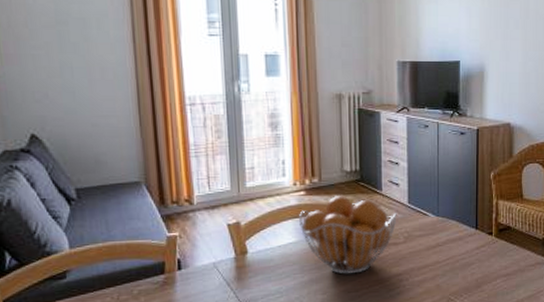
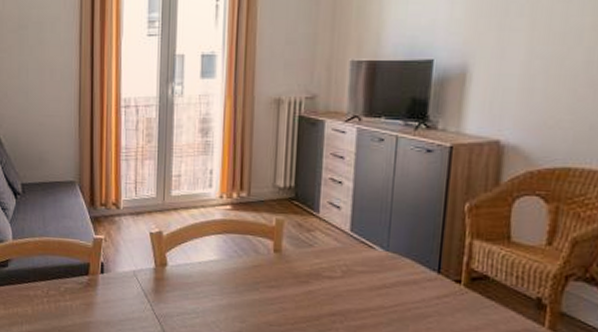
fruit basket: present [299,194,397,274] -> none [223,213,336,306]

